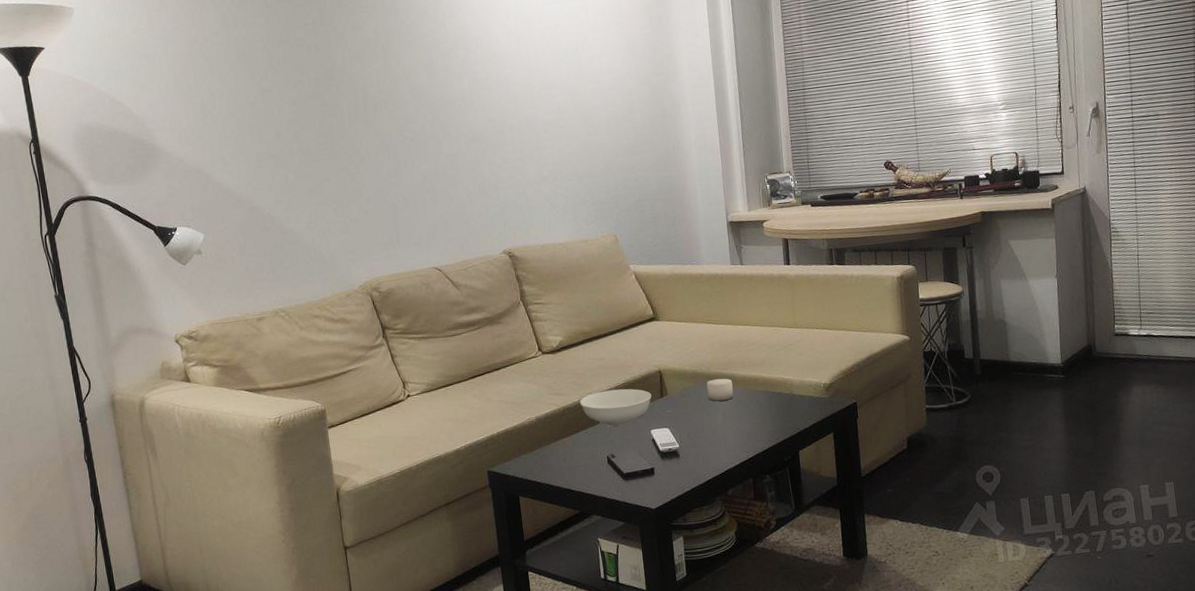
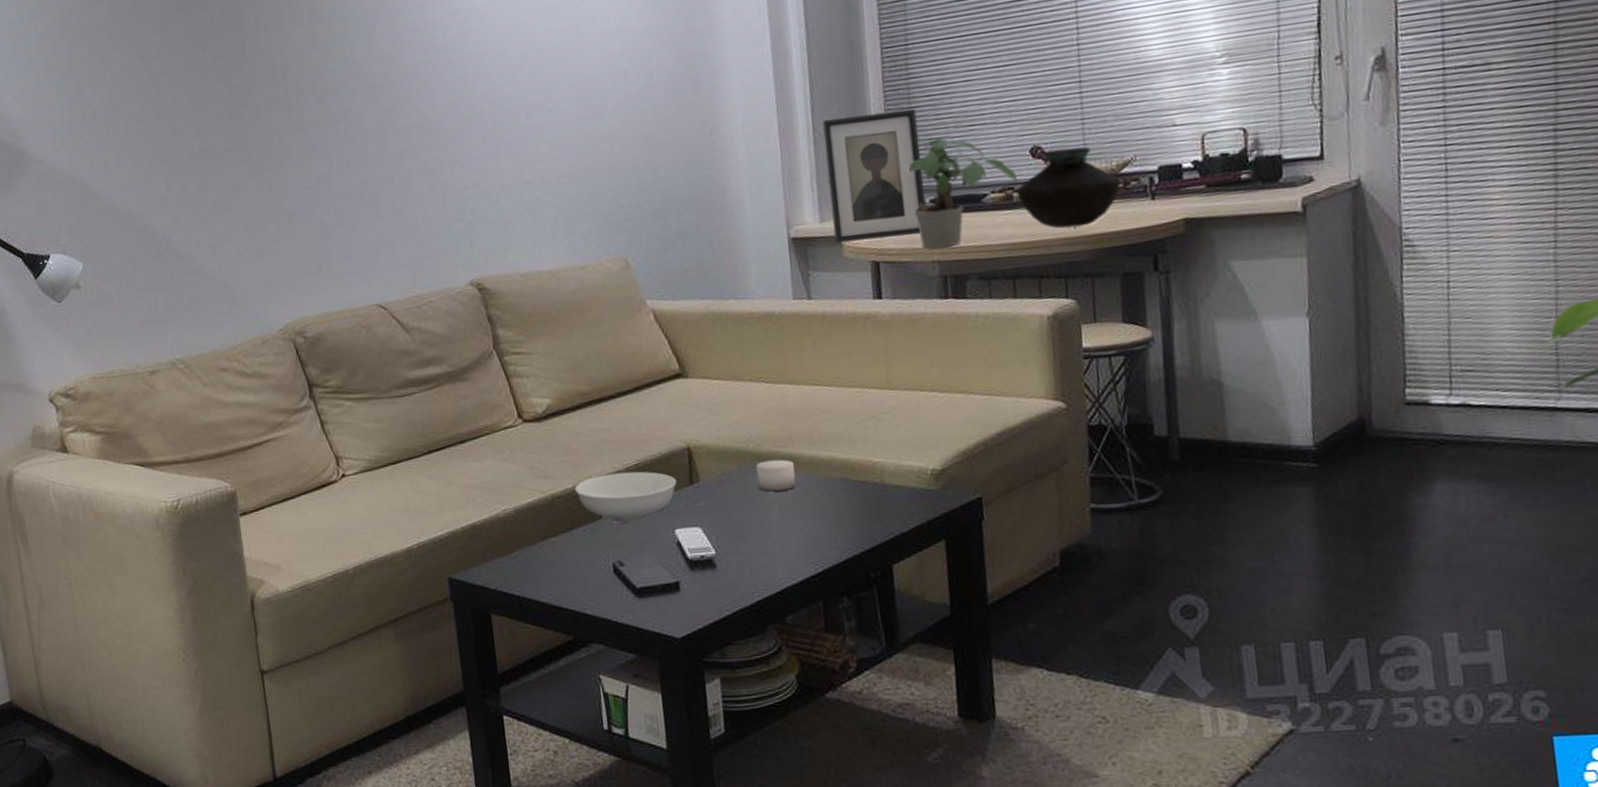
picture frame: none [749,133,818,226] -> present [822,108,927,244]
potted plant: none [807,153,878,230] -> present [909,137,1019,249]
vase: none [876,162,942,218] -> present [1016,147,1122,229]

